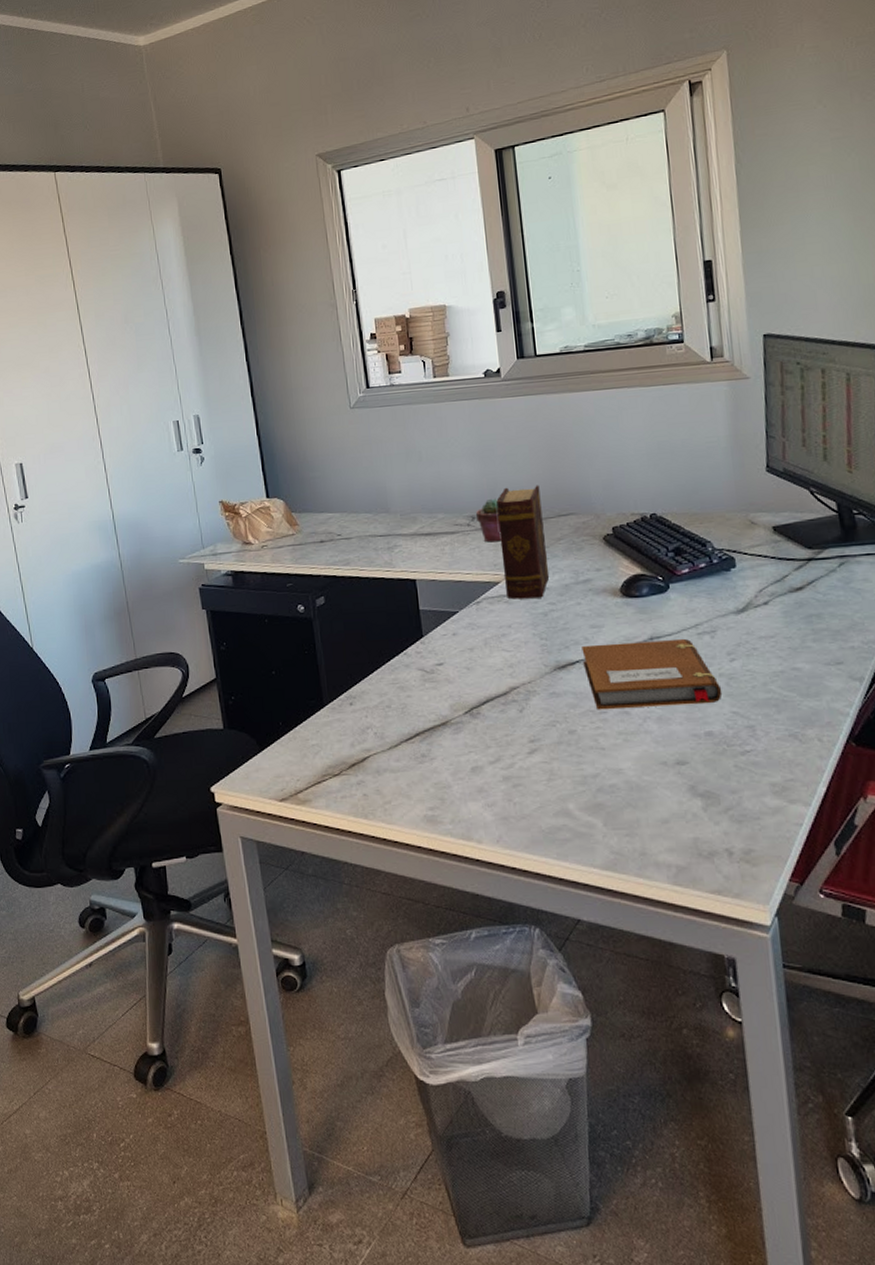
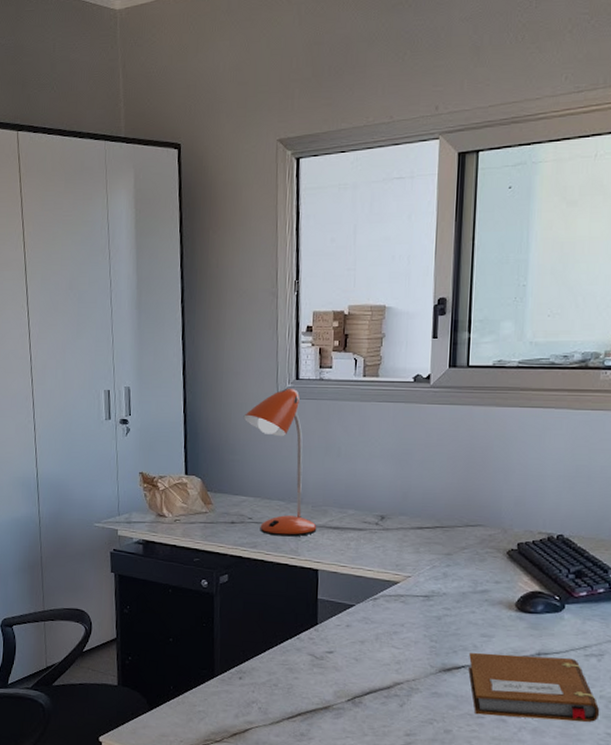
desk lamp: none [318,397,409,550] -> present [243,388,317,537]
potted succulent: present [476,498,502,543] -> none [386,501,409,544]
diary: present [496,485,550,600] -> none [404,492,452,602]

